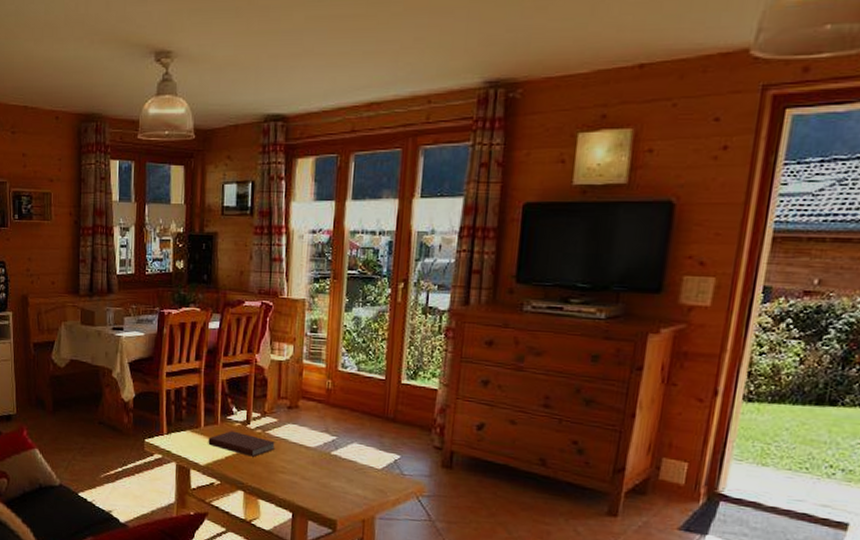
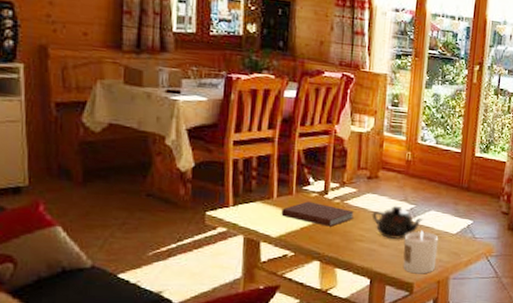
teapot: none [292,436,346,472] -> present [371,205,423,239]
candle: none [325,464,363,511] -> present [403,230,439,274]

